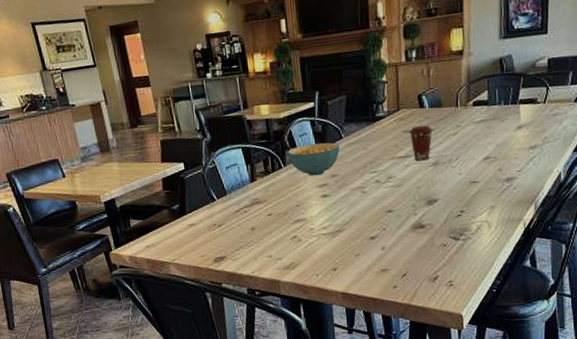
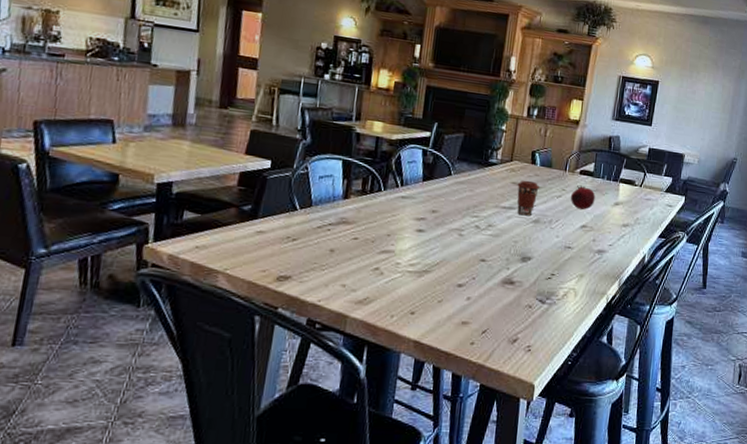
cereal bowl: present [287,142,340,176] -> none [390,172,447,208]
fruit: none [467,117,495,142] -> present [570,185,595,210]

